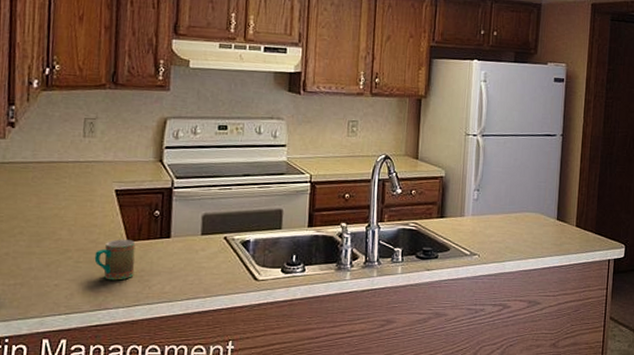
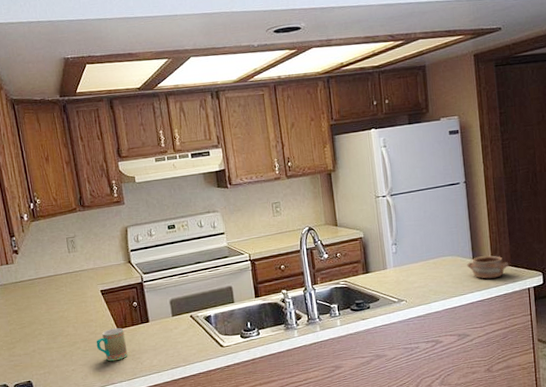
pottery: none [550,218,593,244] -> present [467,255,509,279]

